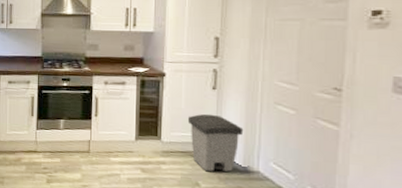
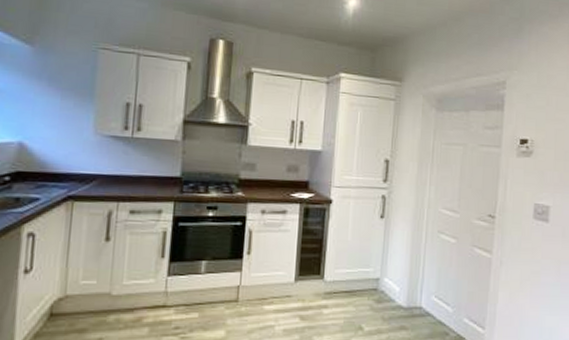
trash can: present [187,113,244,172] -> none [353,246,409,311]

